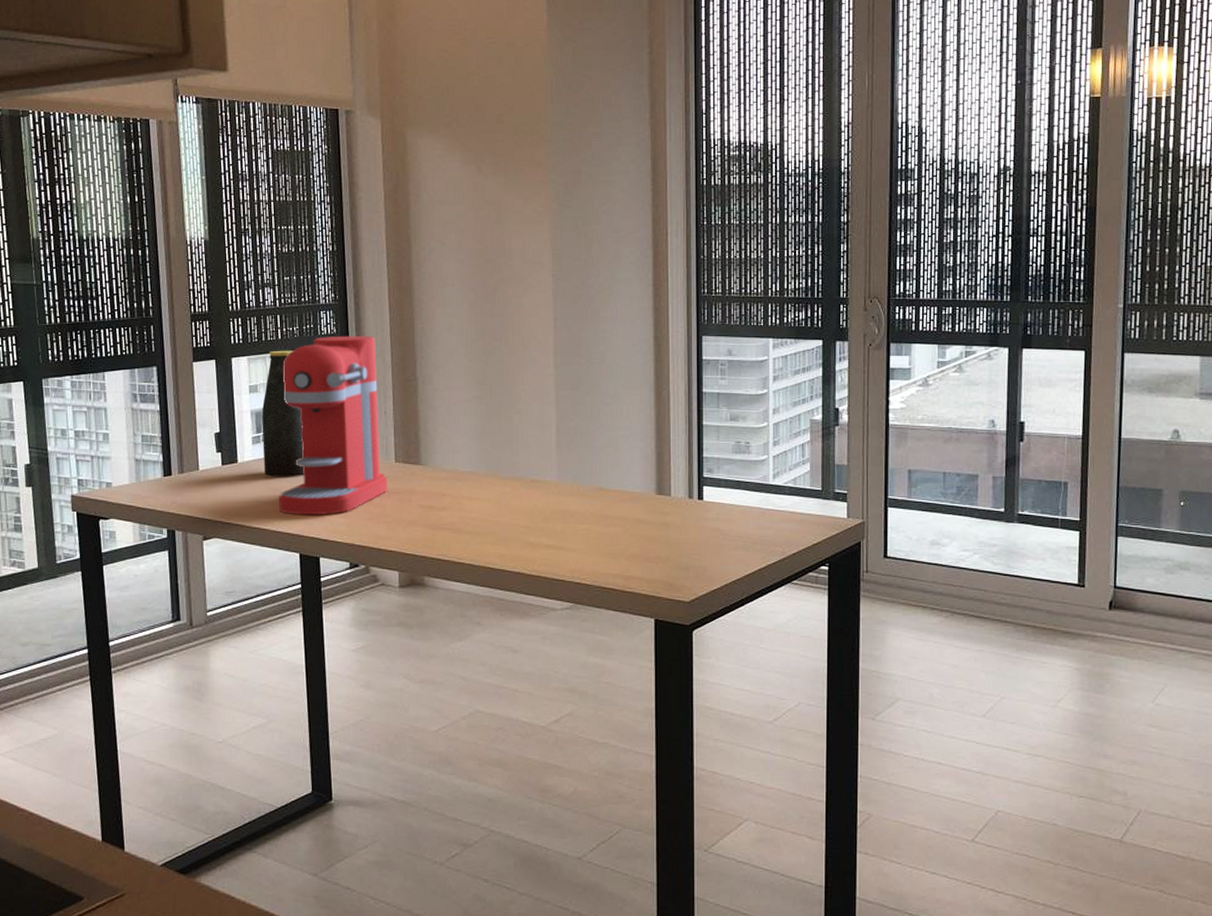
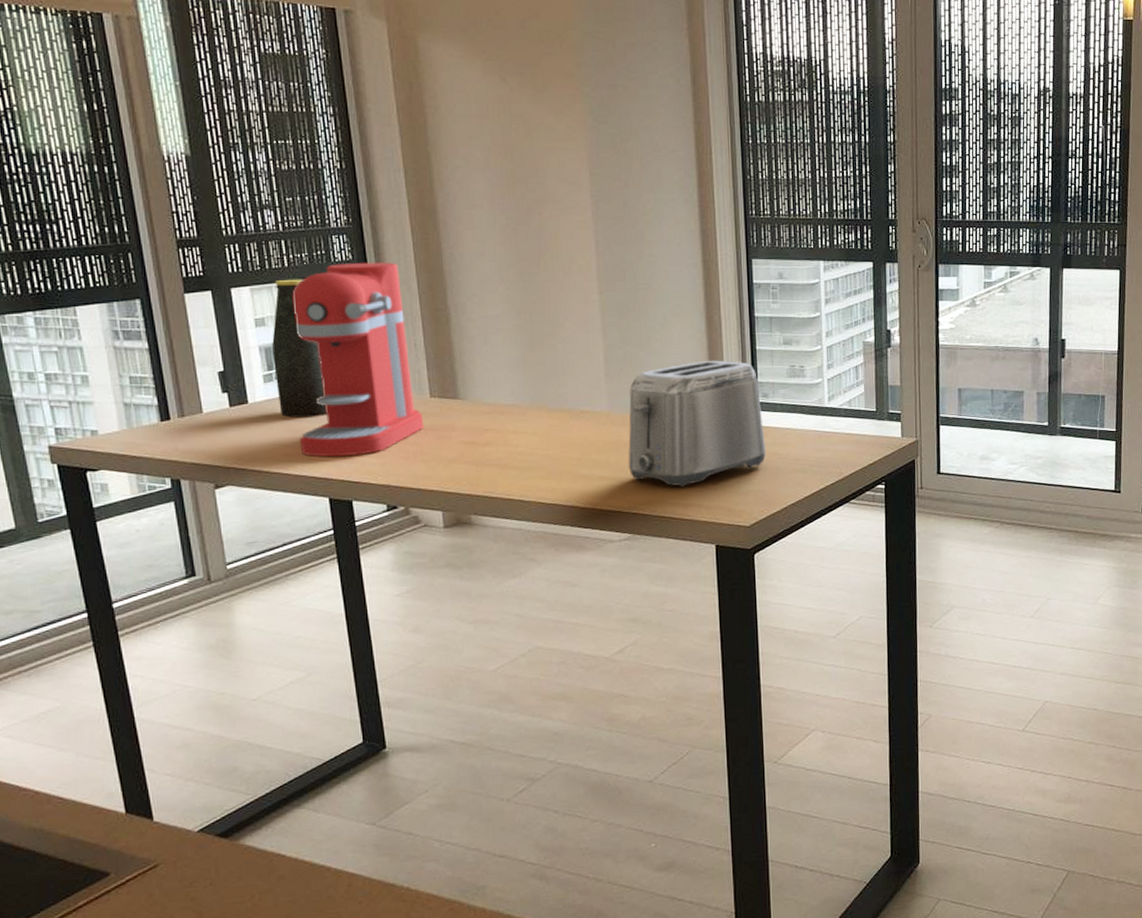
toaster: none [573,434,708,559] -> present [628,360,766,487]

